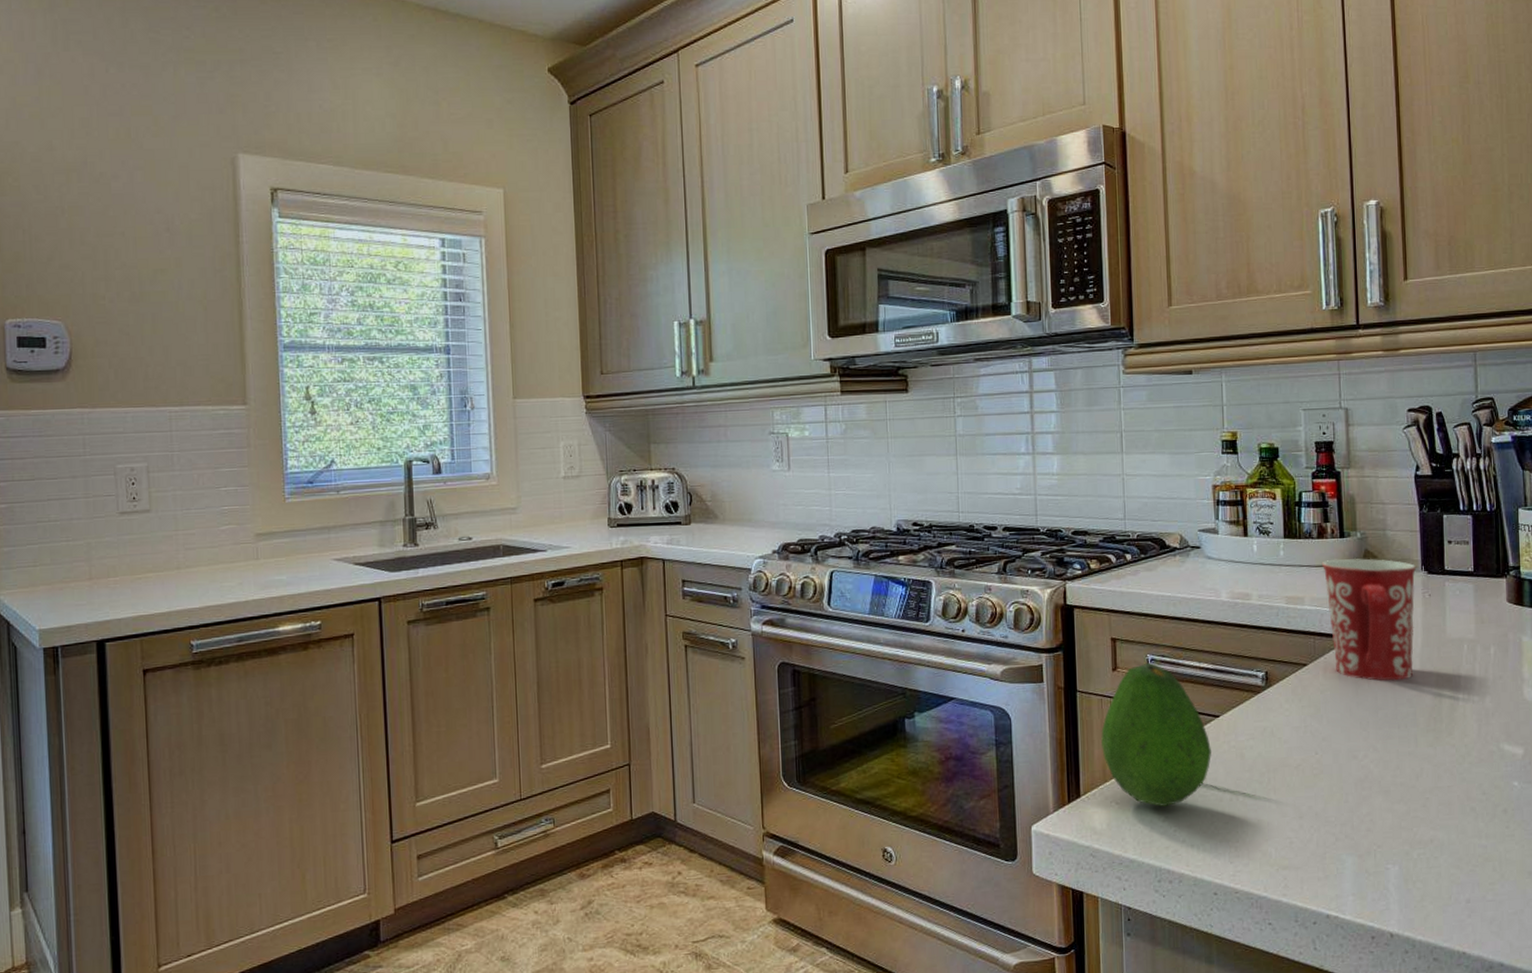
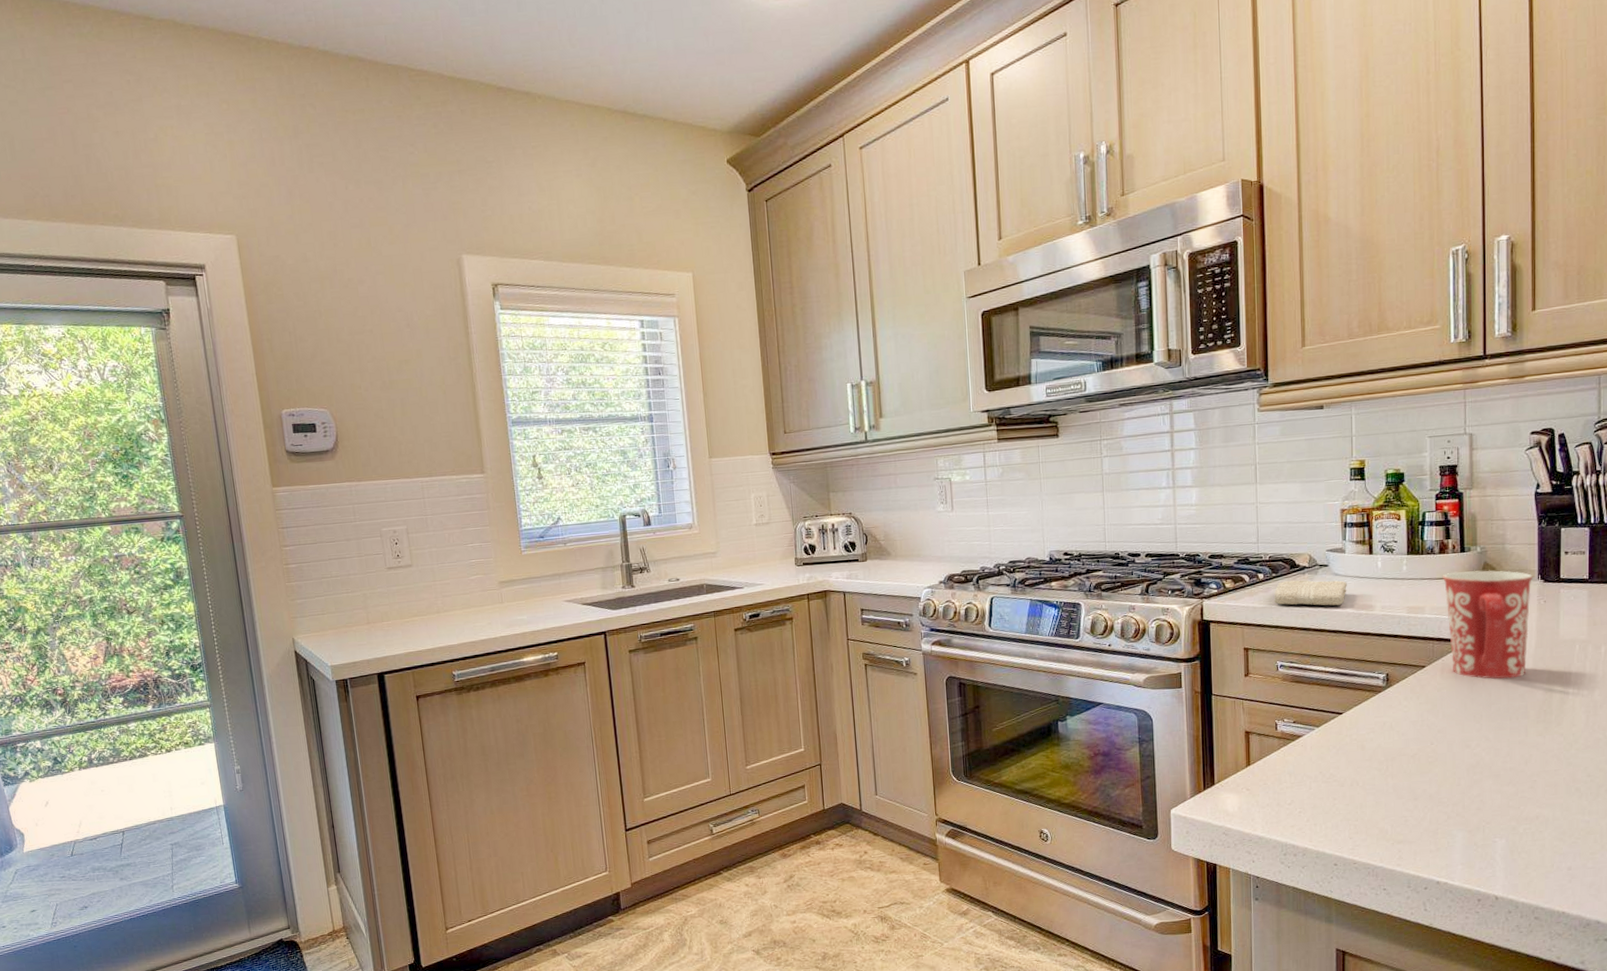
fruit: present [1100,662,1211,807] -> none [1233,668,1334,792]
washcloth: none [1143,562,1221,593] -> present [1274,580,1347,606]

